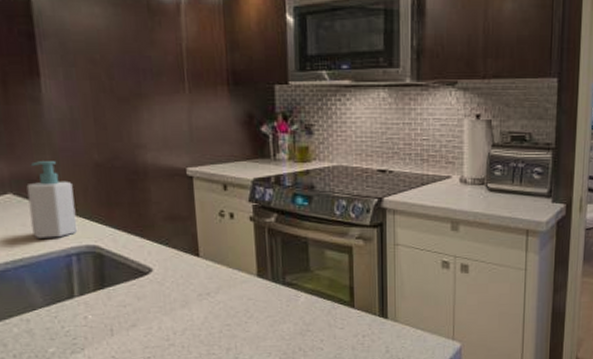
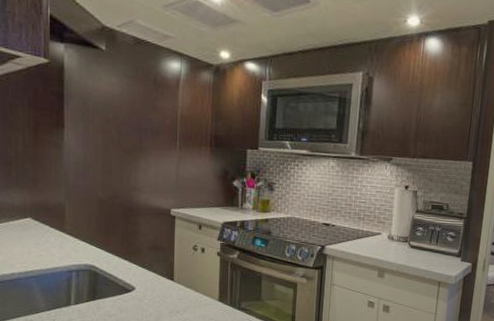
soap bottle: present [26,161,78,238] -> none [43,194,80,256]

